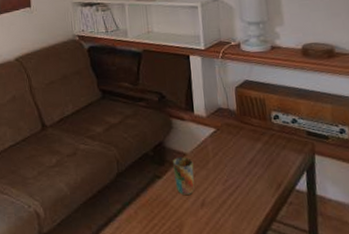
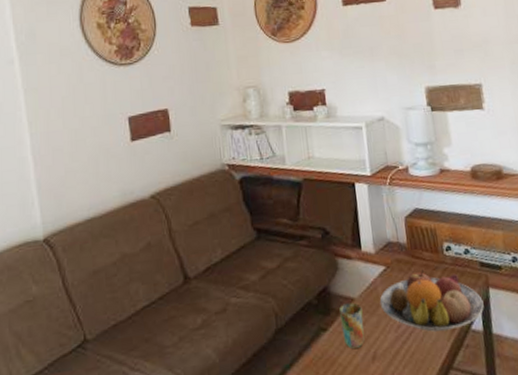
fruit bowl: none [209,133,309,189] -> present [379,269,484,332]

